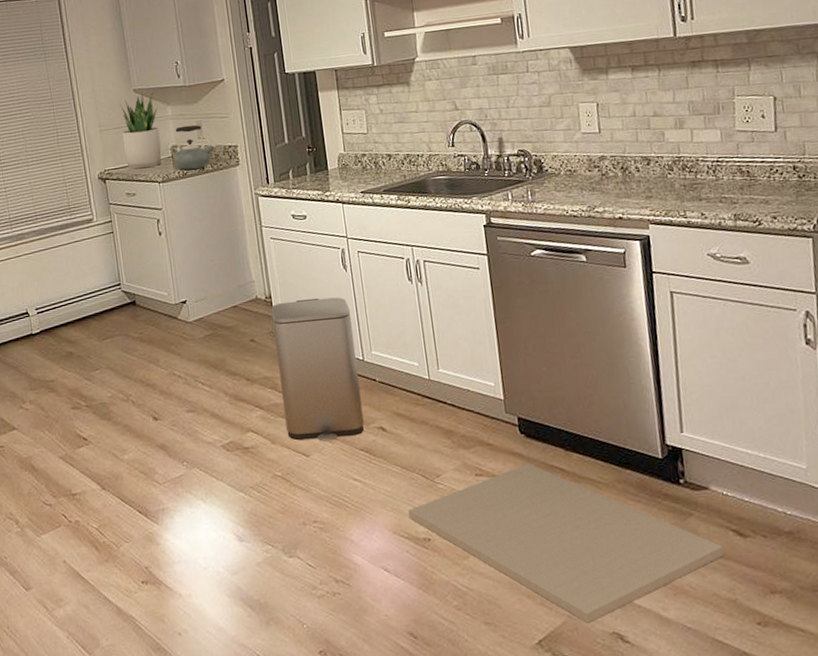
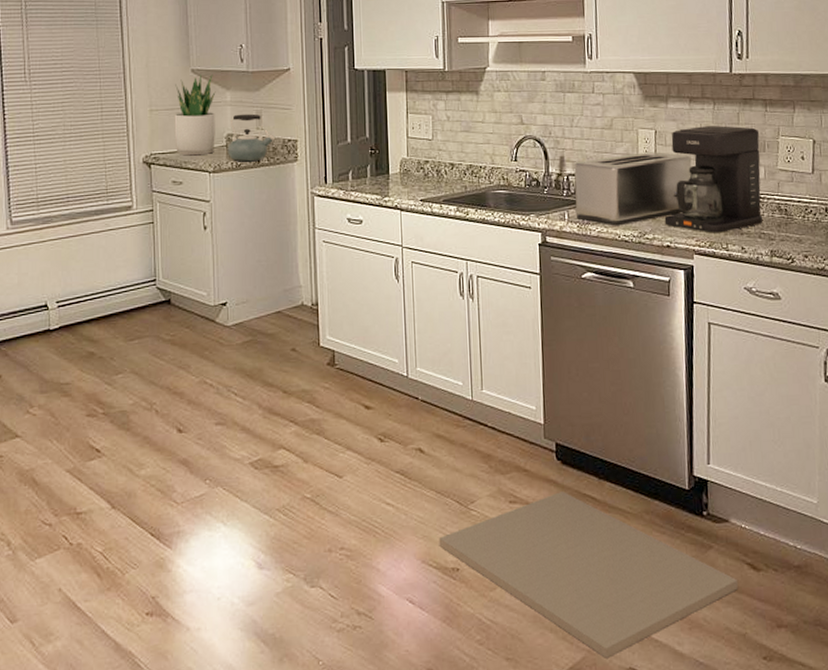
pedal bin: present [271,297,364,442] -> none [316,308,402,462]
toaster: none [513,124,640,203] -> present [574,152,692,226]
coffee maker: none [614,90,723,202] -> present [664,125,763,233]

